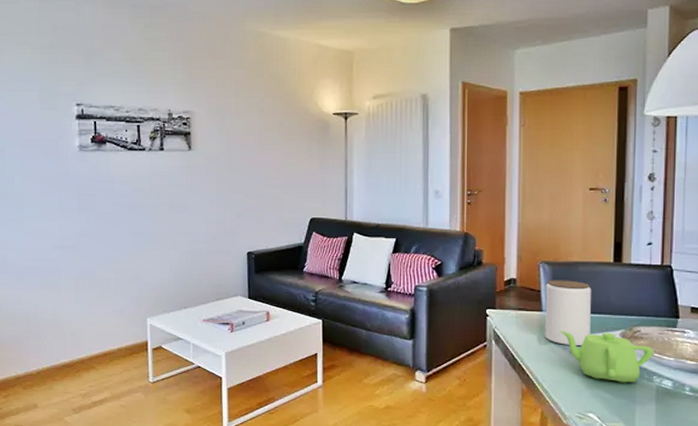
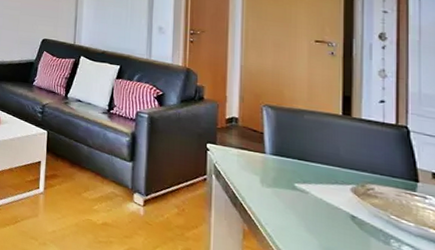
jar: present [545,280,591,347] -> none [268,124,318,195]
teapot: present [560,330,654,383] -> none [285,175,391,243]

